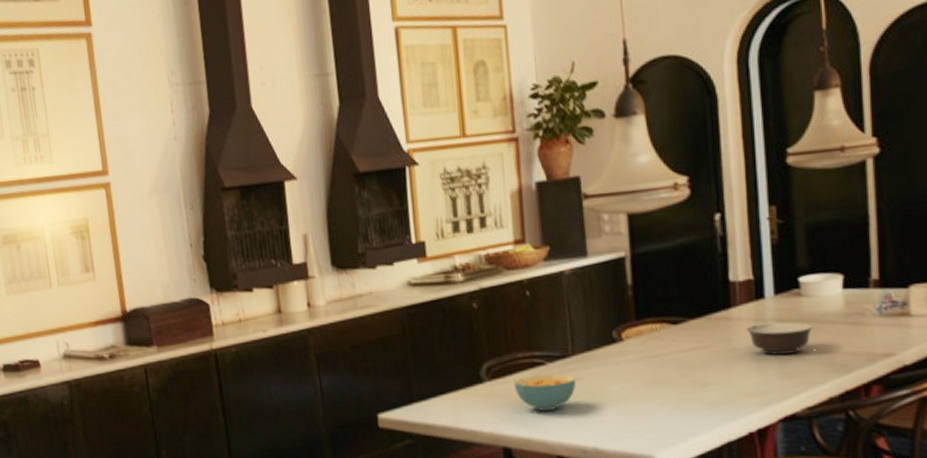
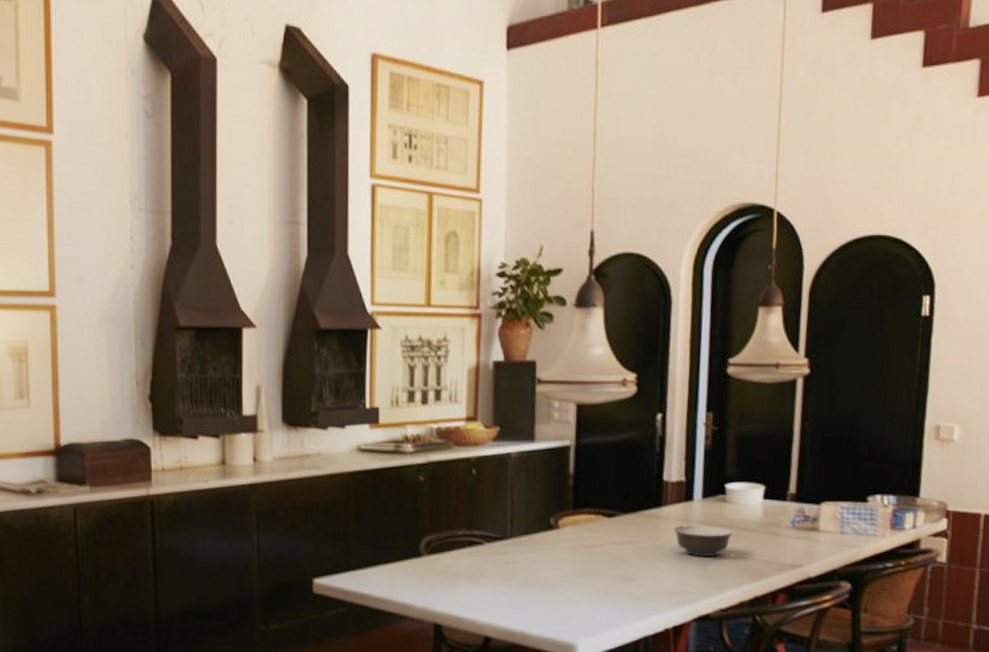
cereal bowl: present [513,373,576,412] -> none [450,554,511,591]

